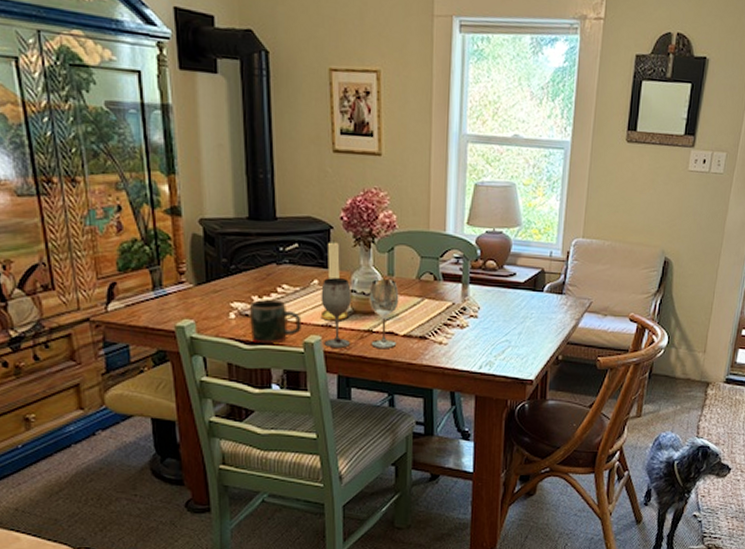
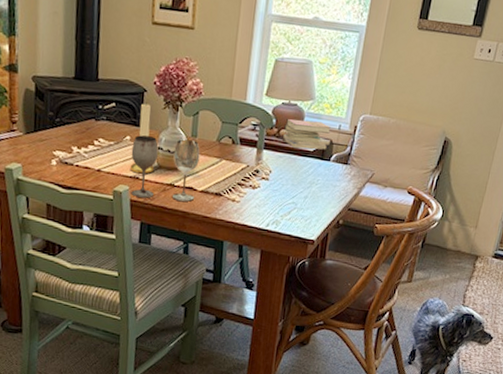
mug: present [249,299,302,344] -> none [68,150,113,190]
books: none [488,248,542,281] -> present [281,119,331,150]

